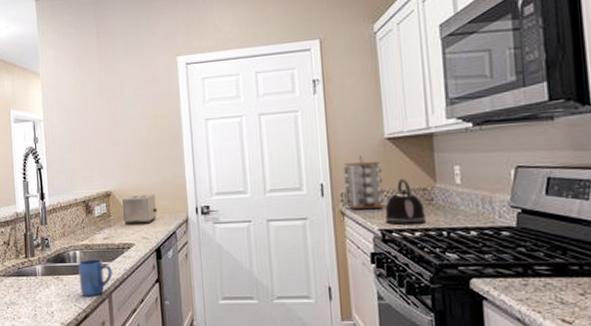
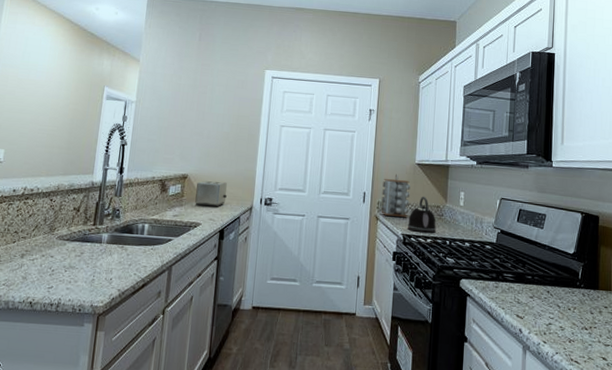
mug: present [78,259,113,296] -> none [142,232,177,267]

